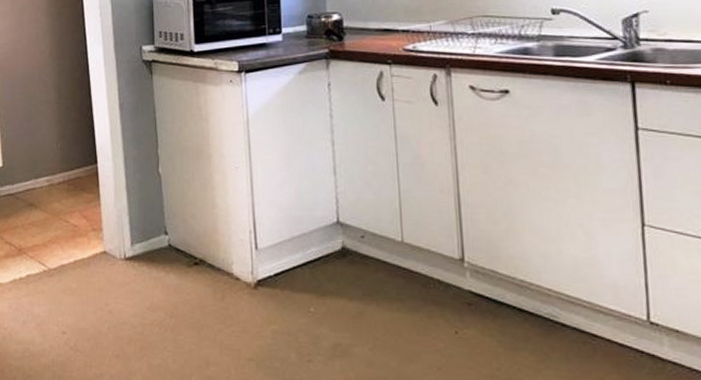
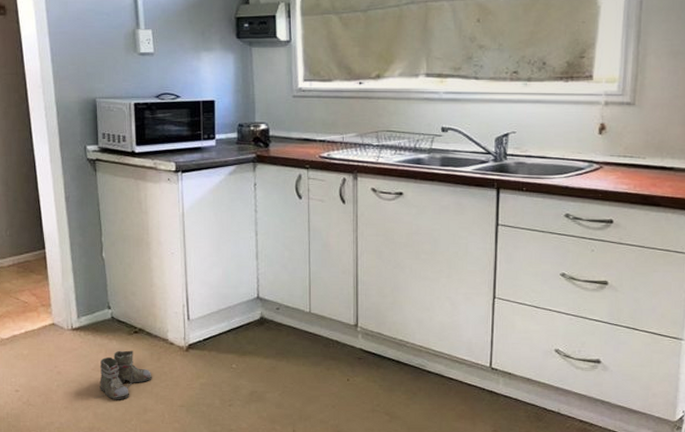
boots: none [151,285,215,349] -> present [96,350,152,400]

